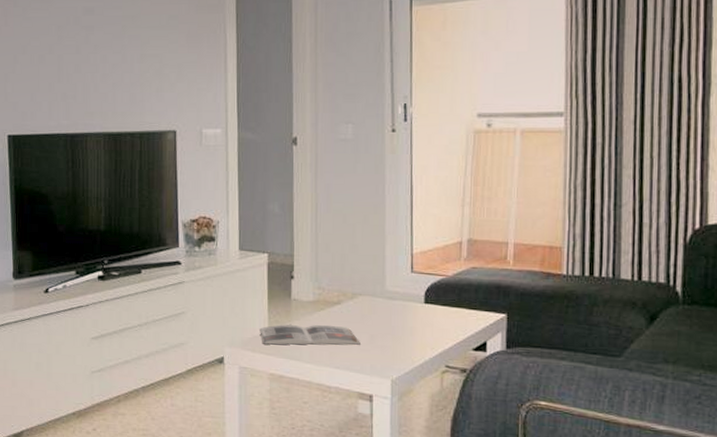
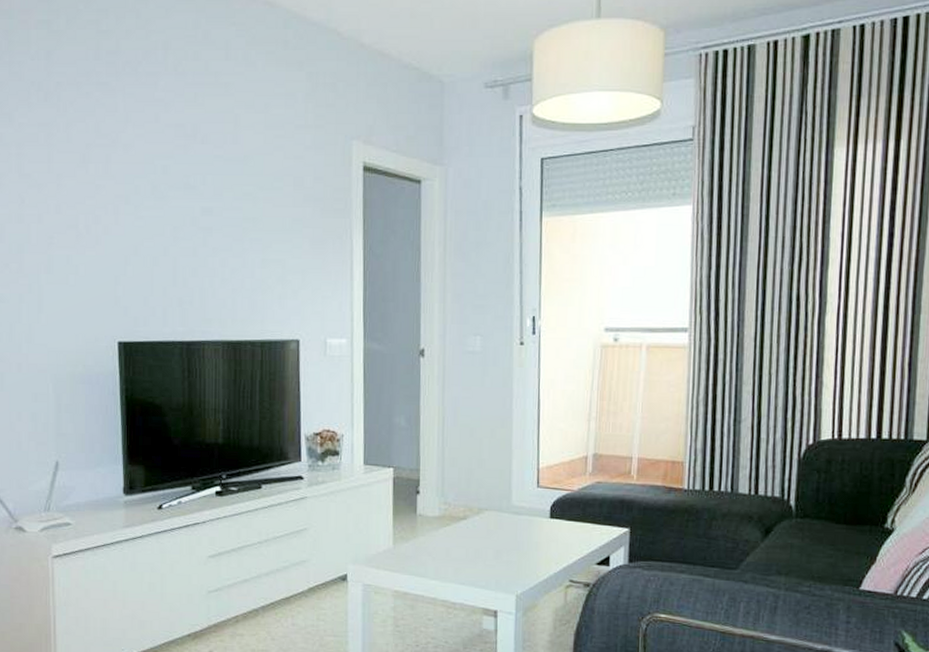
magazine: present [260,324,360,345] -> none [384,540,486,562]

